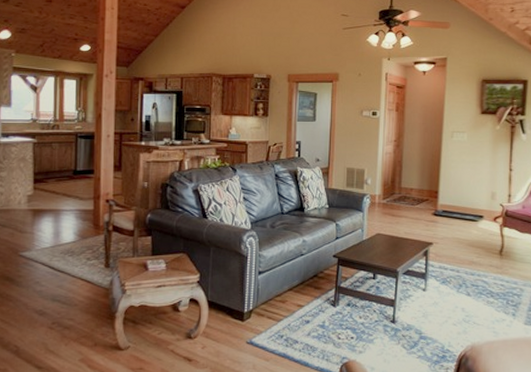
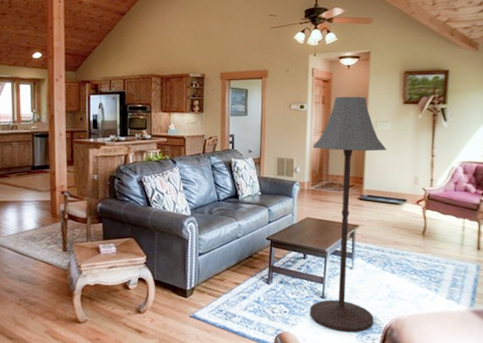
floor lamp: none [379,104,463,361] -> present [309,96,387,332]

